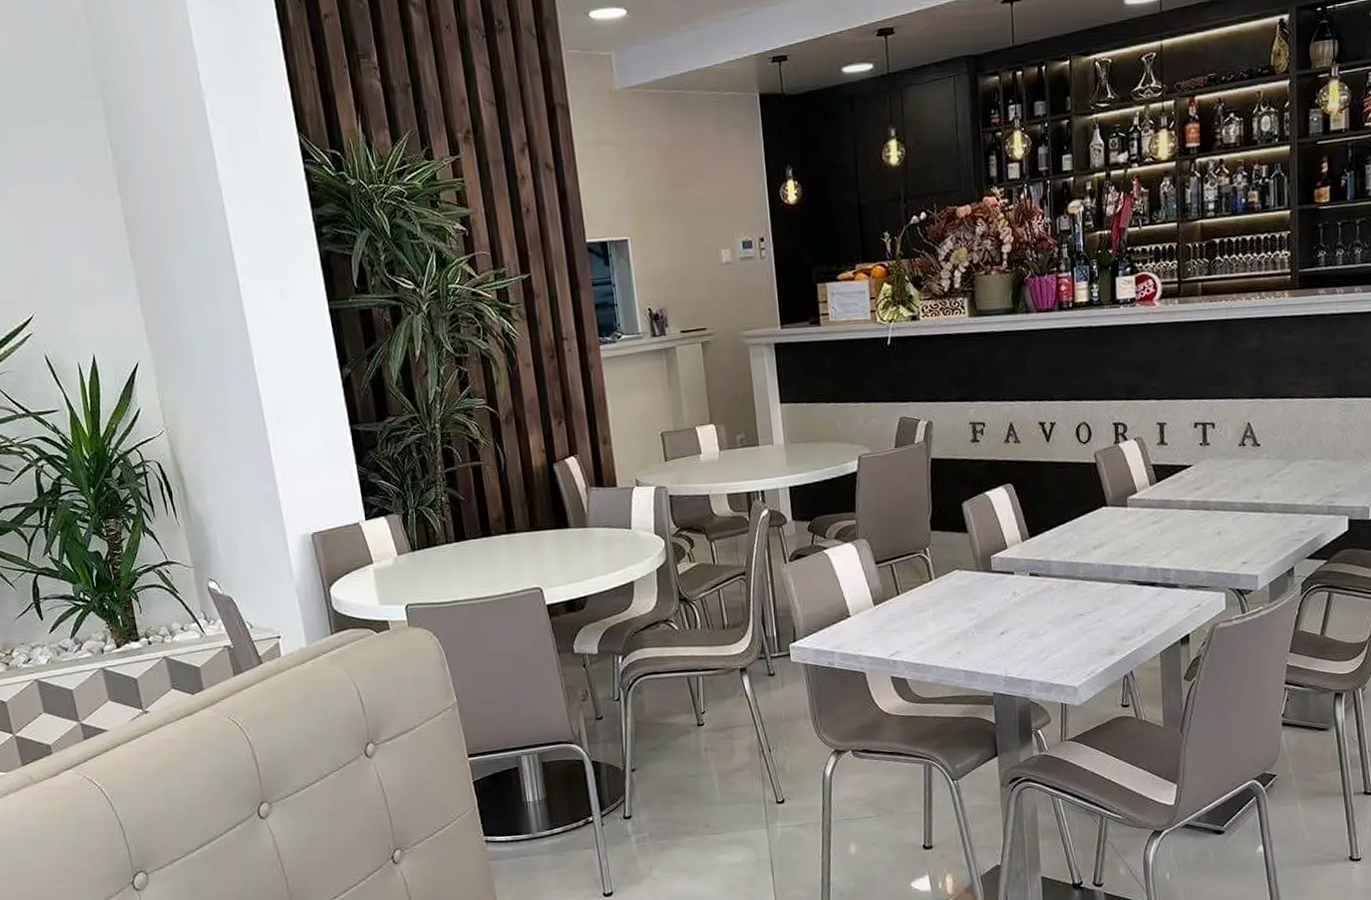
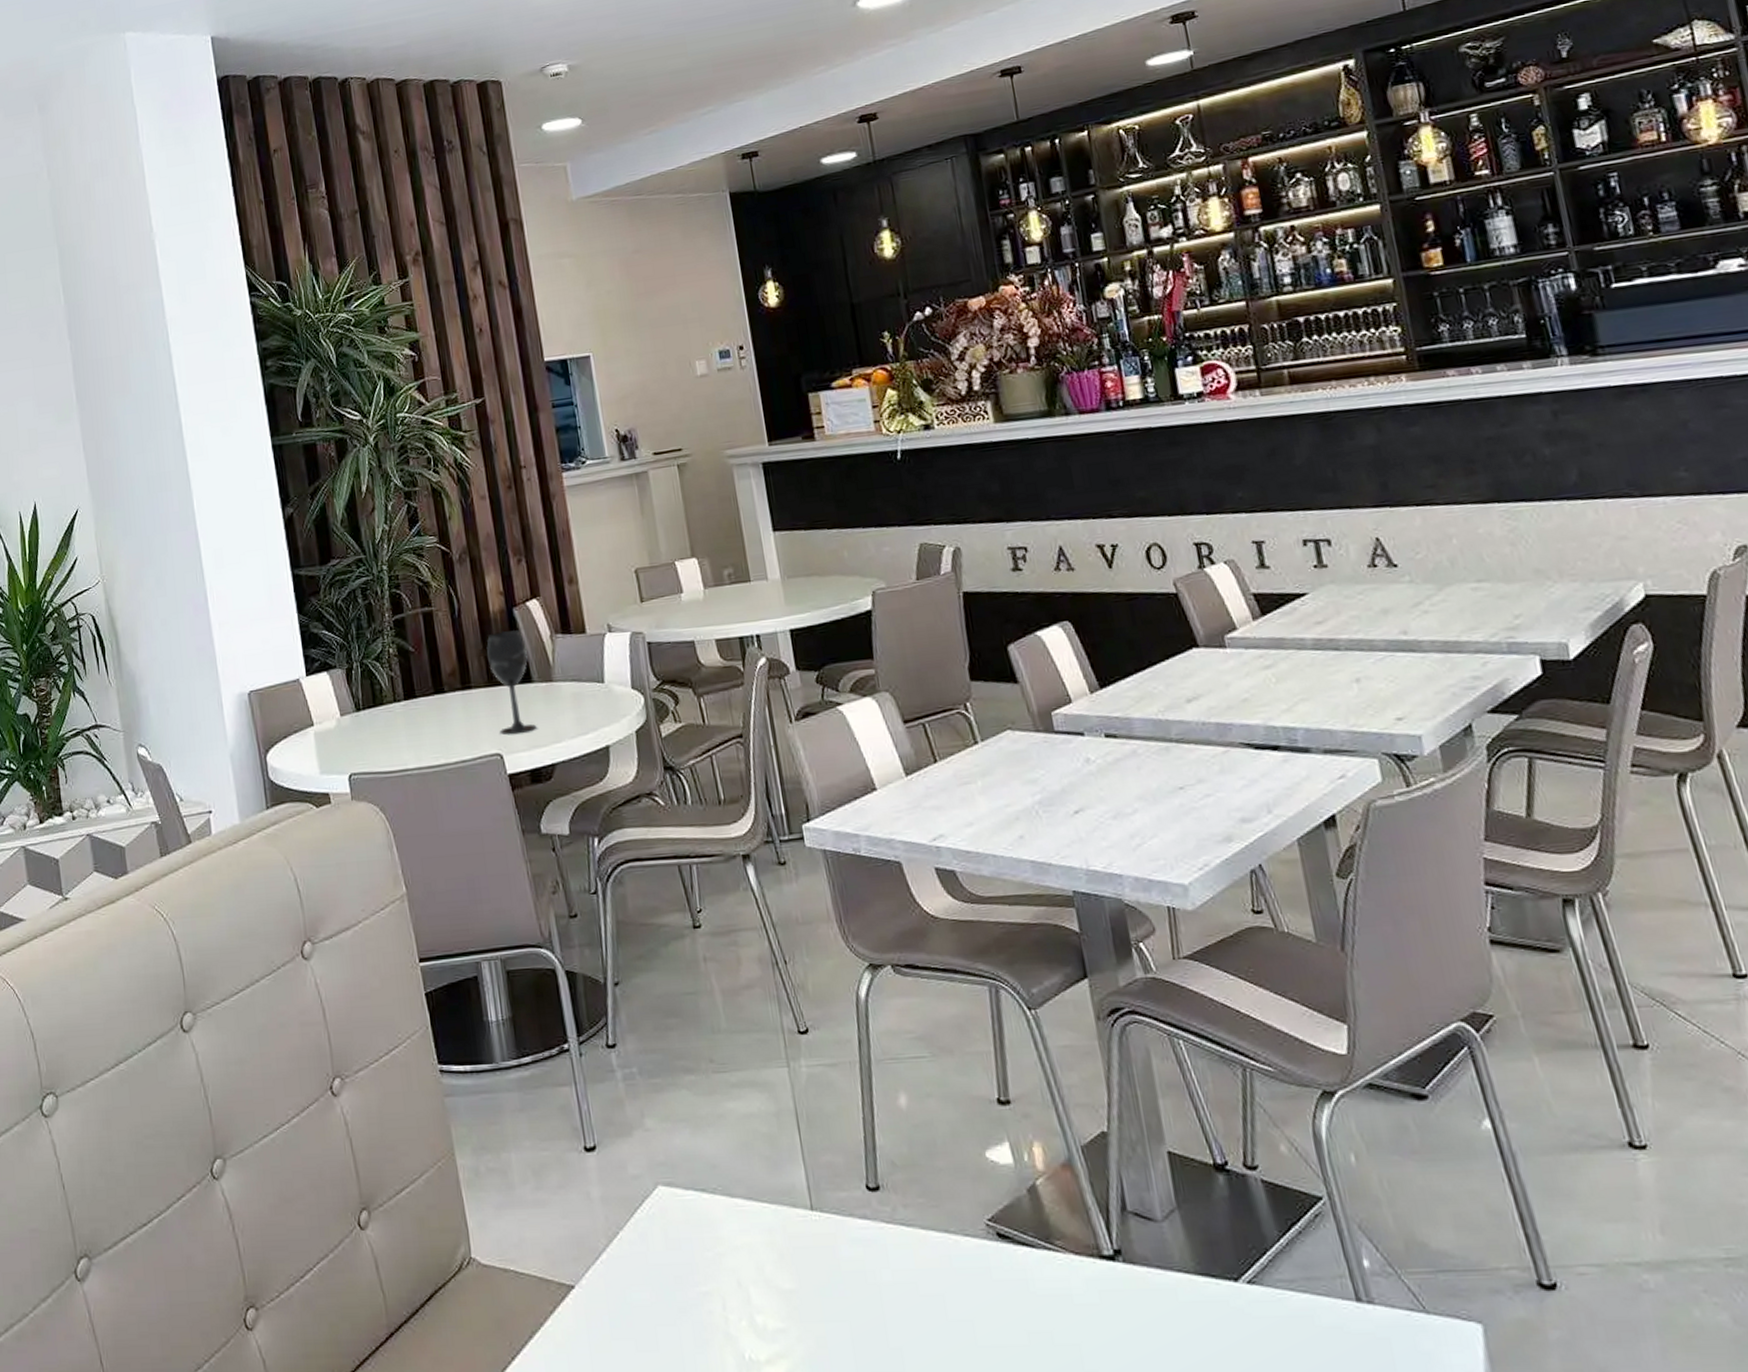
wine glass: none [529,482,573,572] -> present [486,629,537,735]

